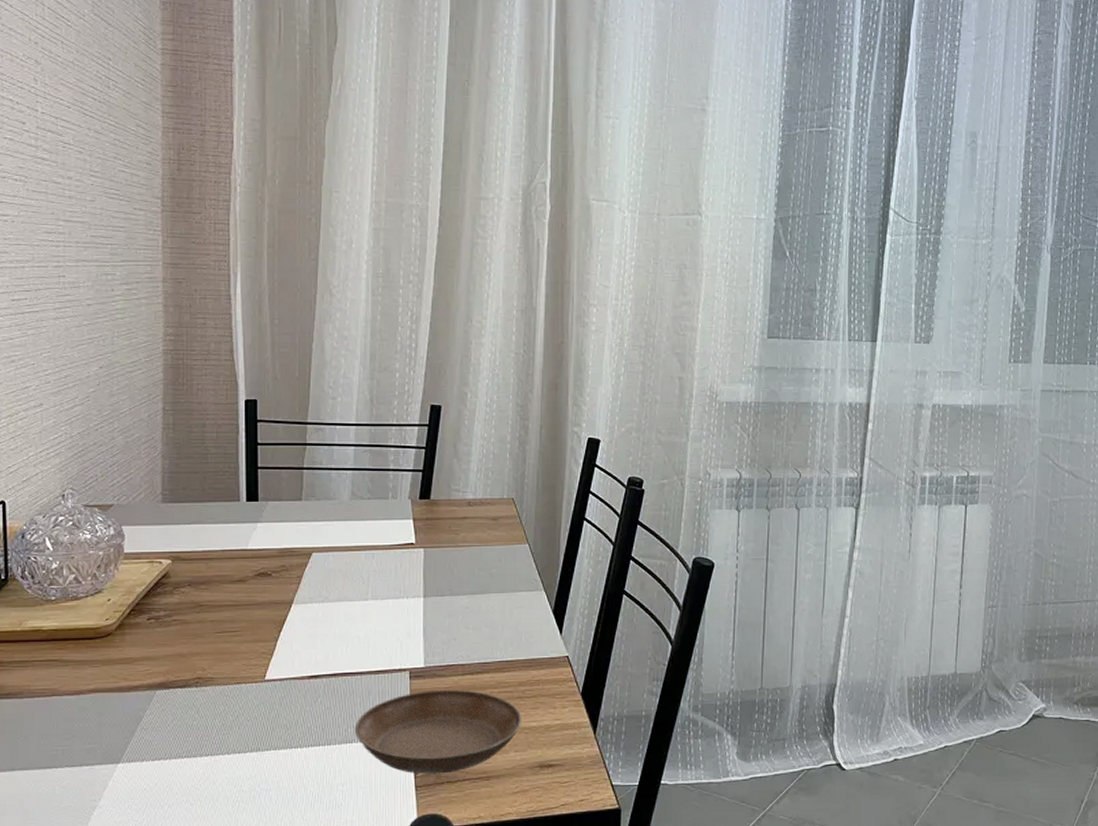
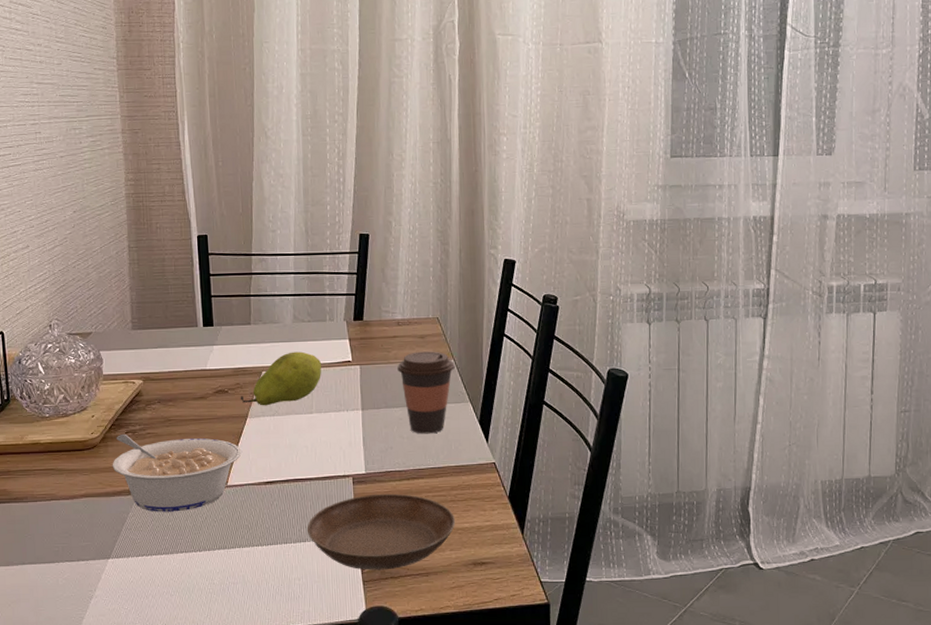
legume: none [129,620,283,710] -> present [112,433,241,512]
fruit: none [285,532,381,591] -> present [240,351,322,406]
coffee cup: none [466,534,530,625] -> present [397,351,455,434]

